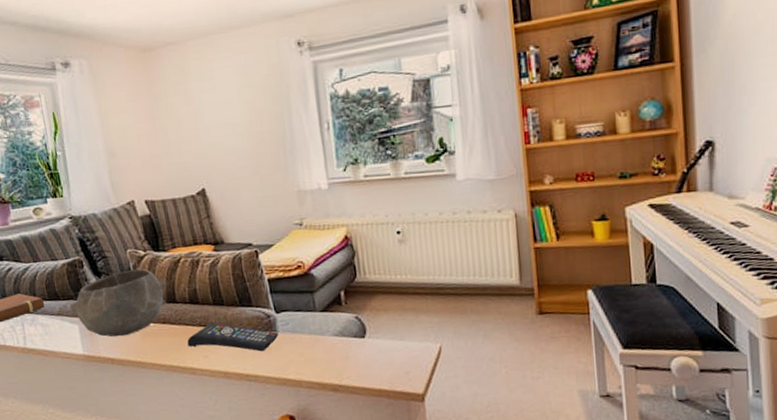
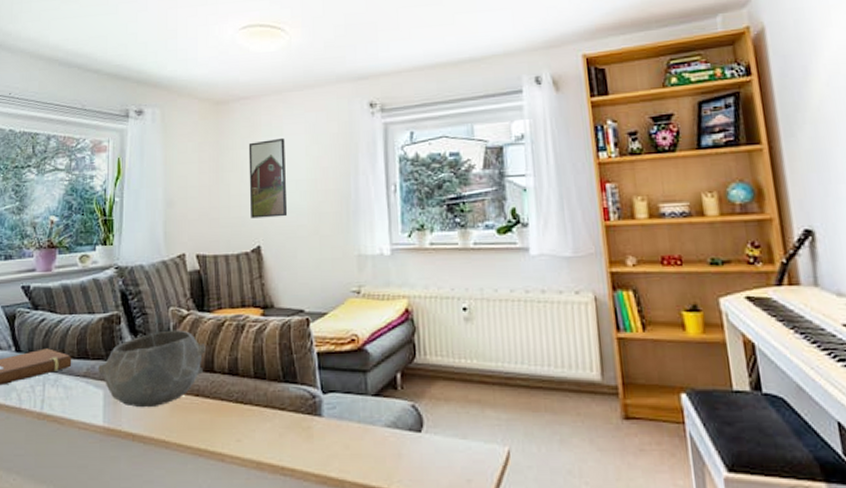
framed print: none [181,82,228,163] -> present [248,137,288,219]
remote control: present [187,323,279,352] -> none [220,400,324,440]

